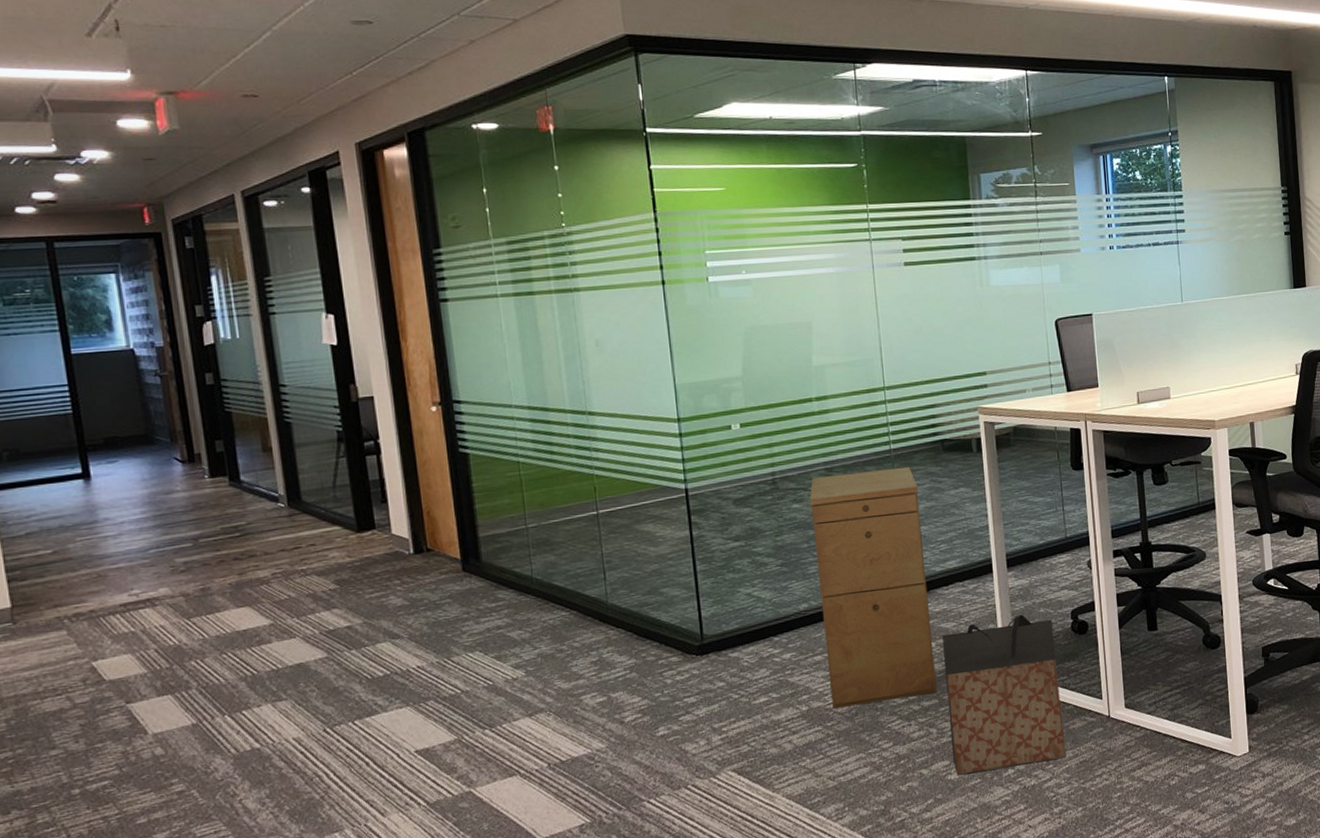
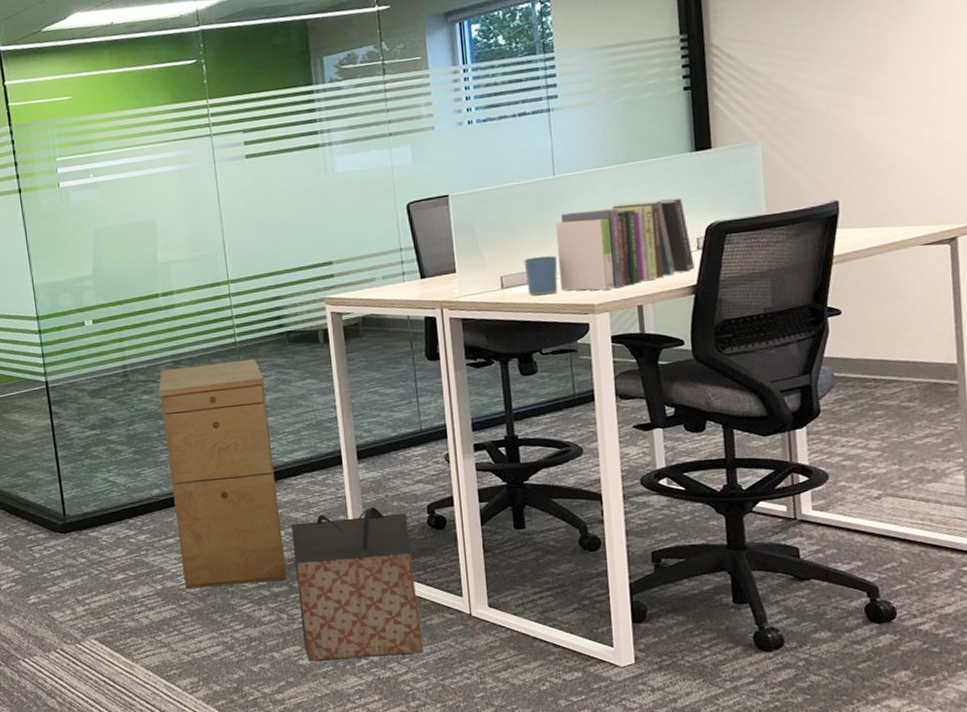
mug: none [1157,375,1185,411] -> present [524,255,558,296]
books: none [1183,328,1294,408] -> present [555,198,695,291]

